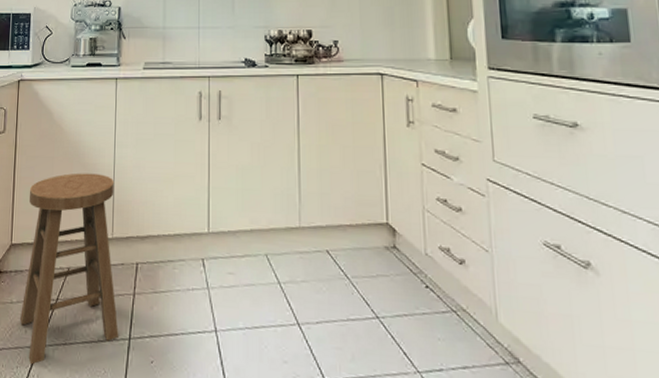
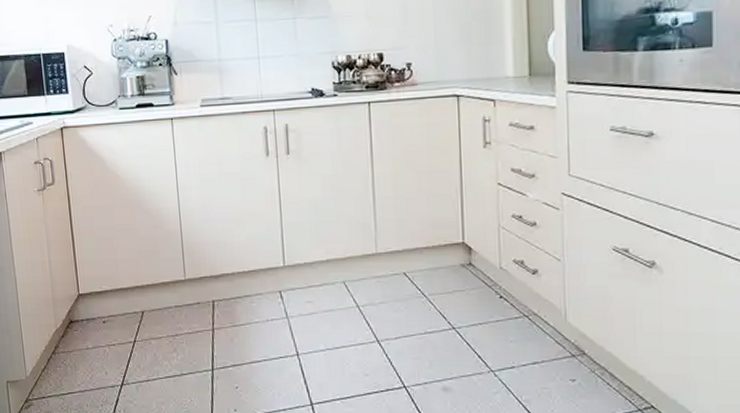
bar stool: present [19,173,119,365] -> none [91,218,201,402]

